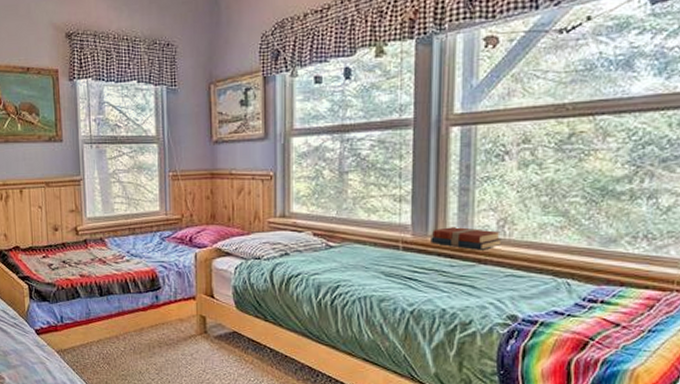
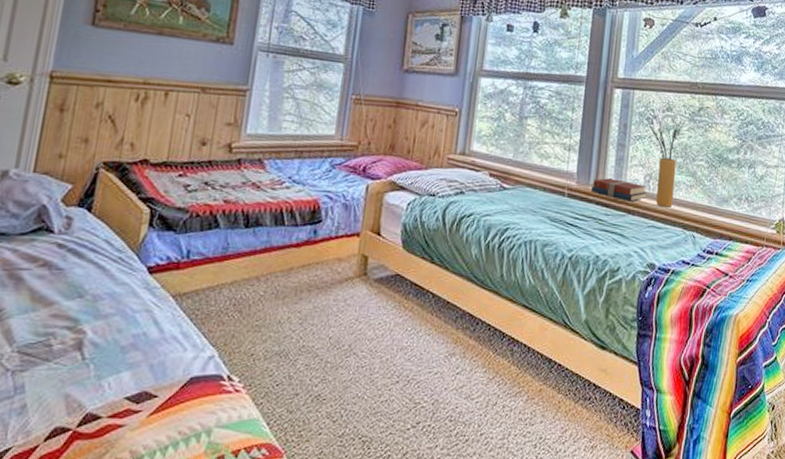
vase: none [497,150,552,253] -> present [647,119,687,207]

